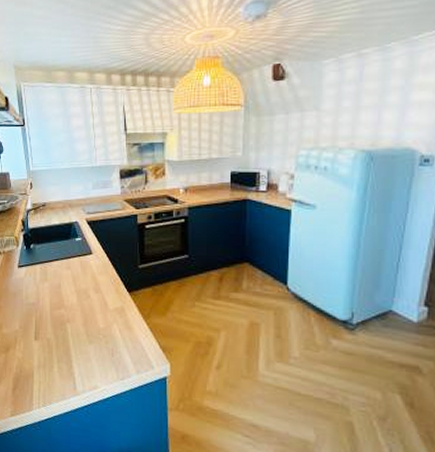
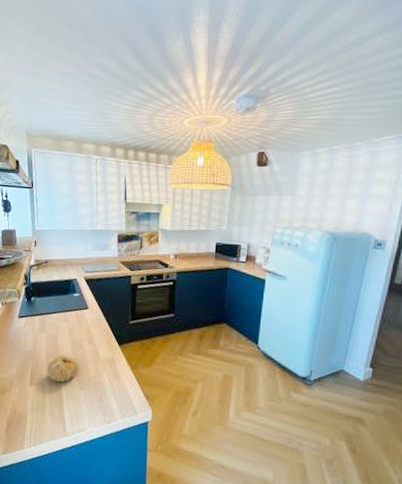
fruit: none [53,306,85,337] -> present [47,355,78,383]

